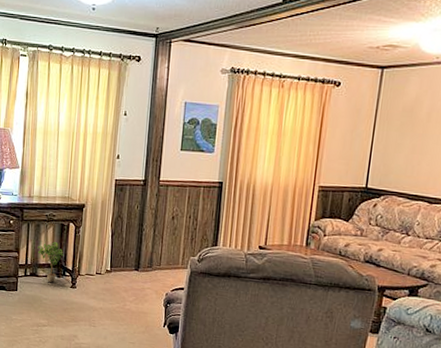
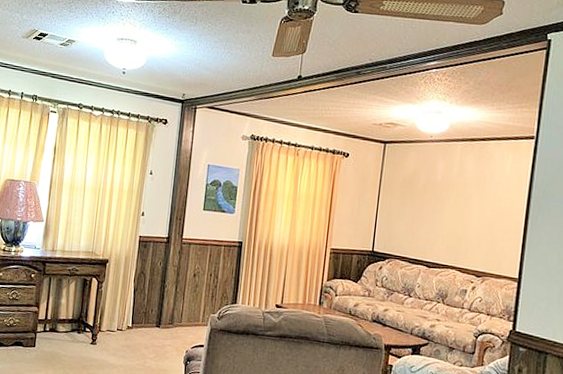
potted plant: present [37,241,63,284] -> none [58,296,85,340]

